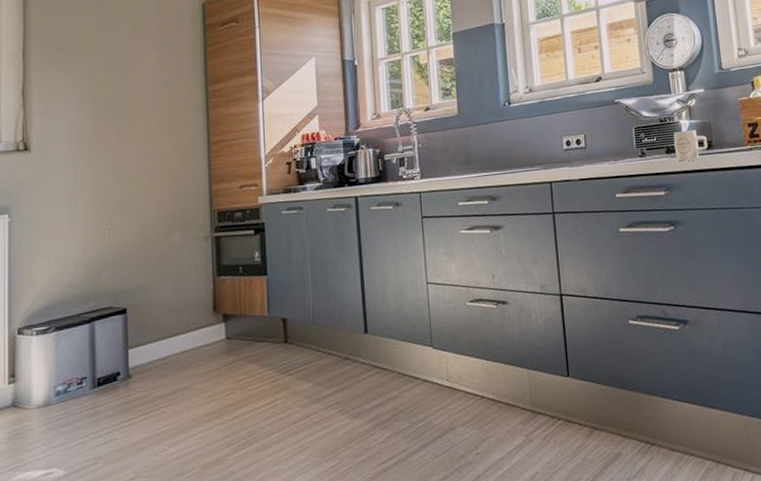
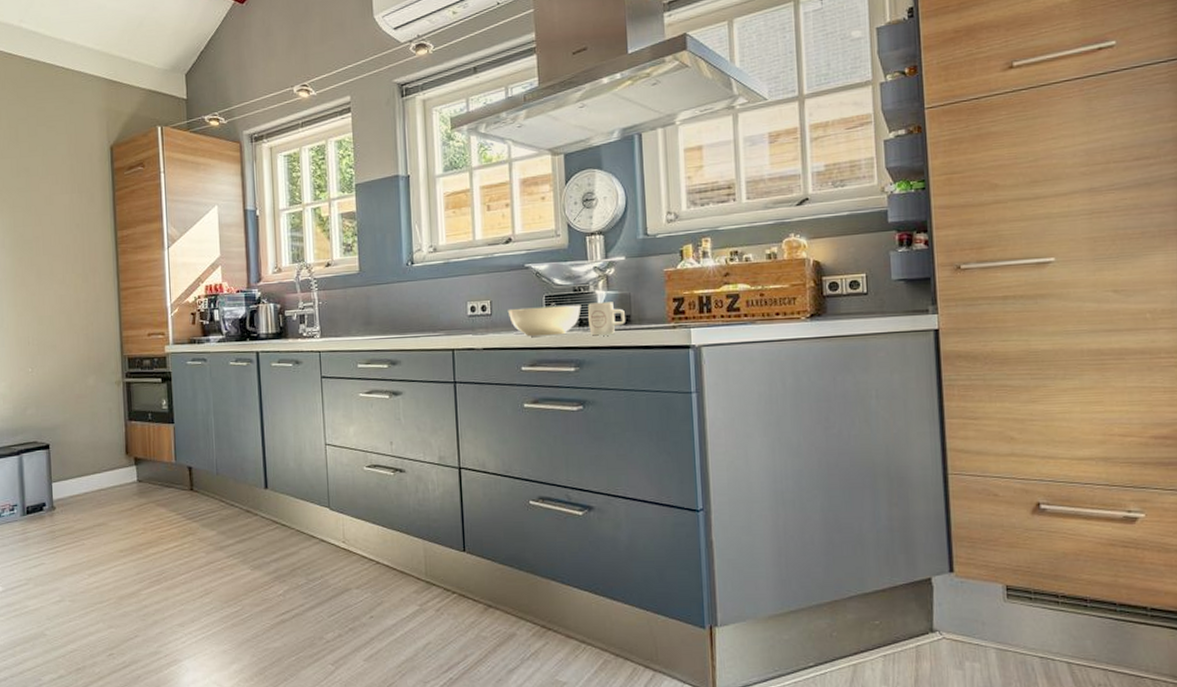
bowl: none [600,134,668,166] -> present [507,305,581,337]

